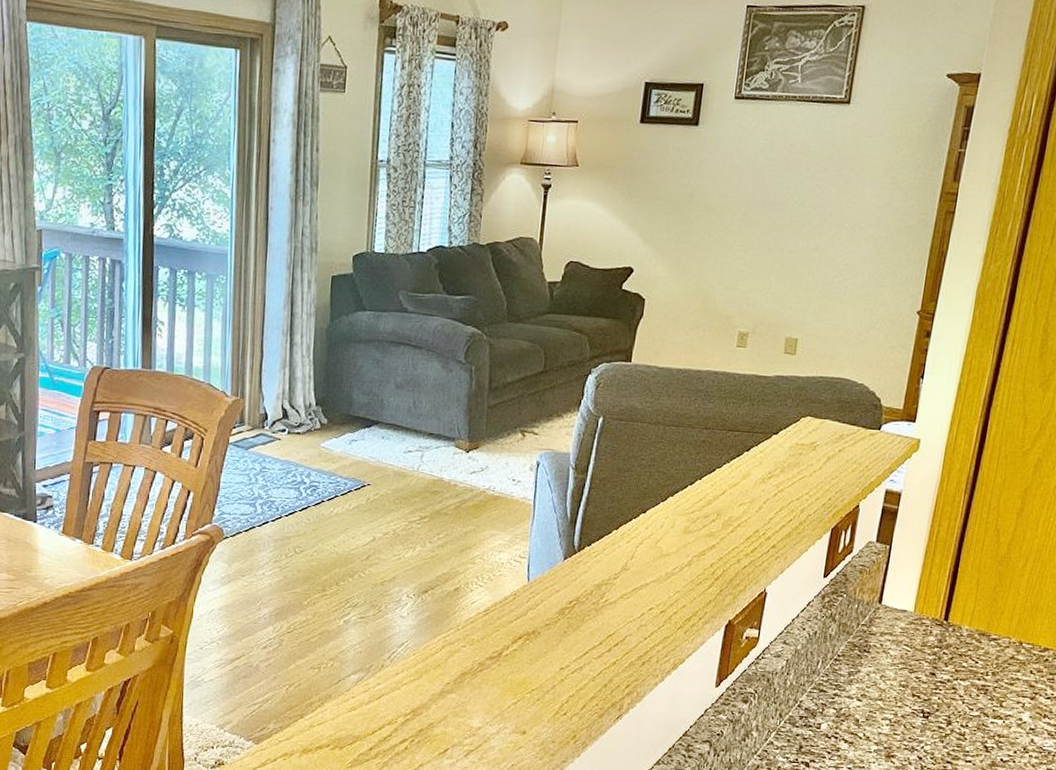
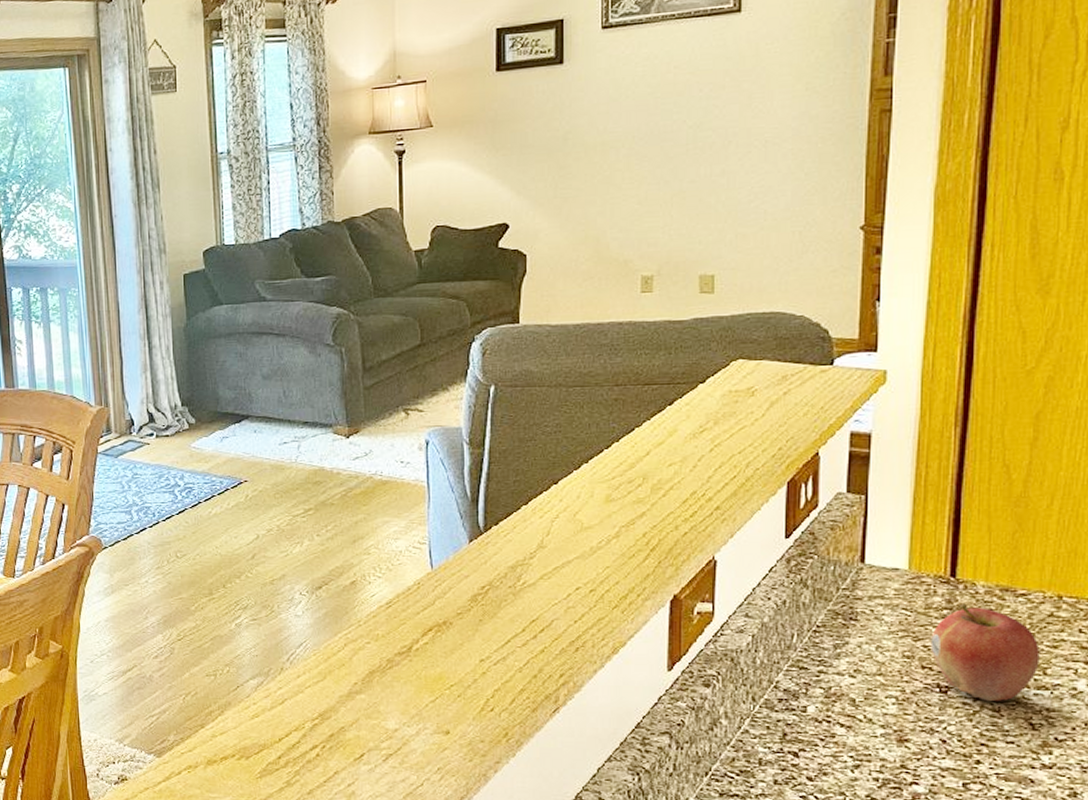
fruit: none [921,643,1001,728] -> present [930,603,1040,702]

